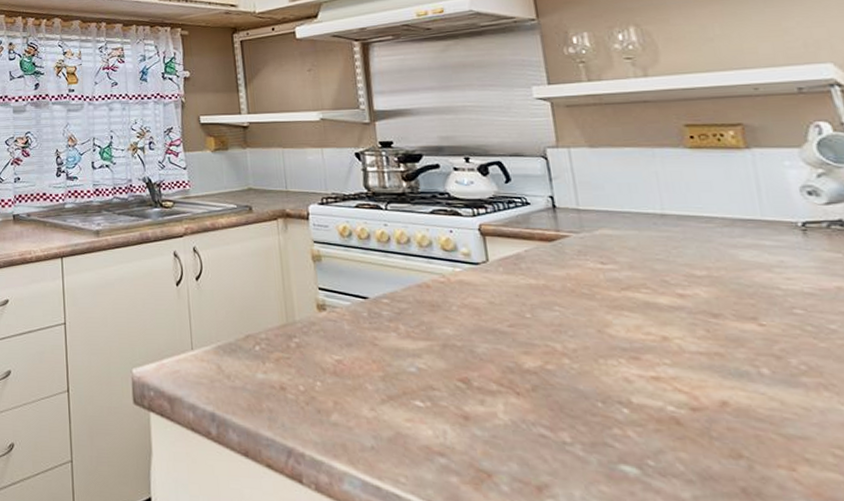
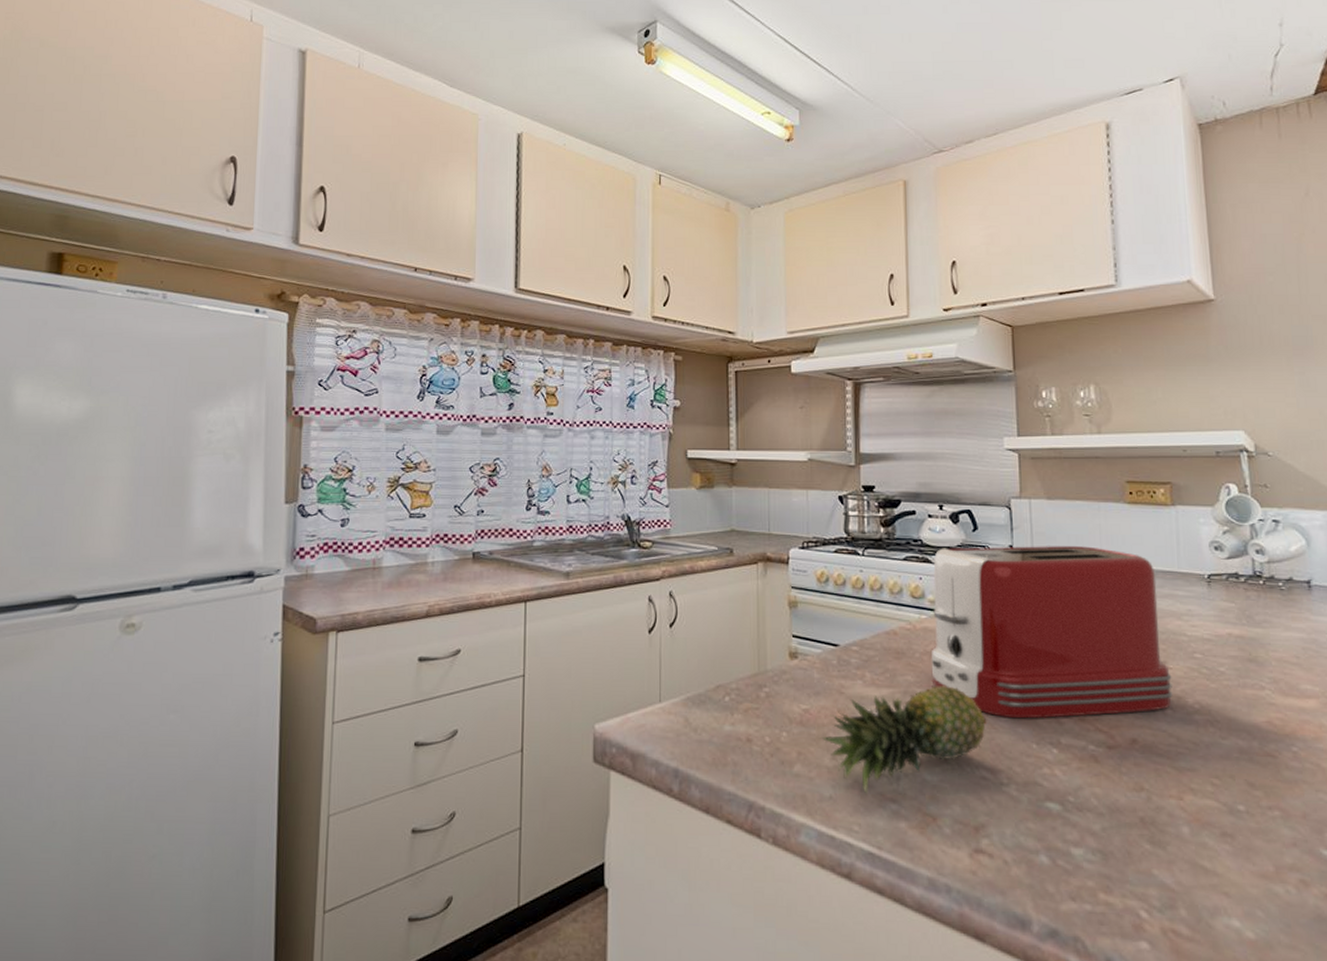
fruit: none [357,339,543,448] -> present [821,686,989,796]
toaster: none [464,195,770,376] -> present [931,546,1173,719]

